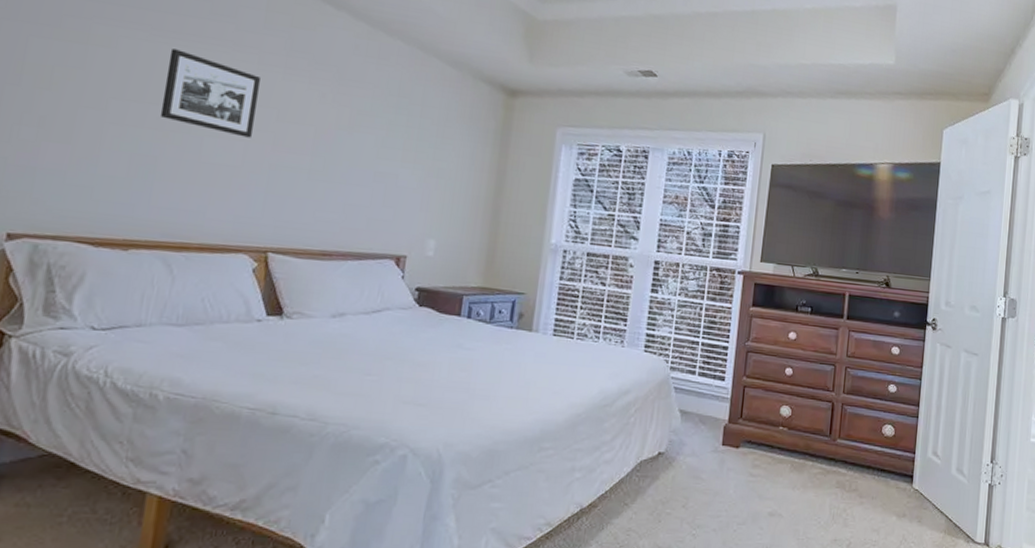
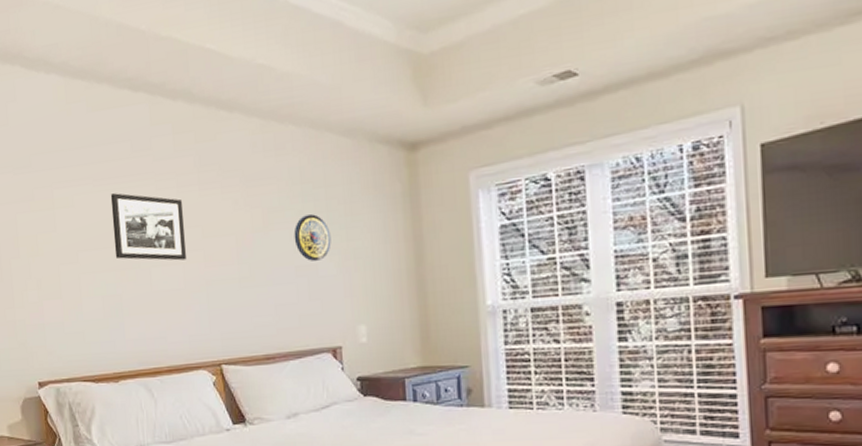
wall clock: none [379,126,418,172] -> present [294,214,331,261]

